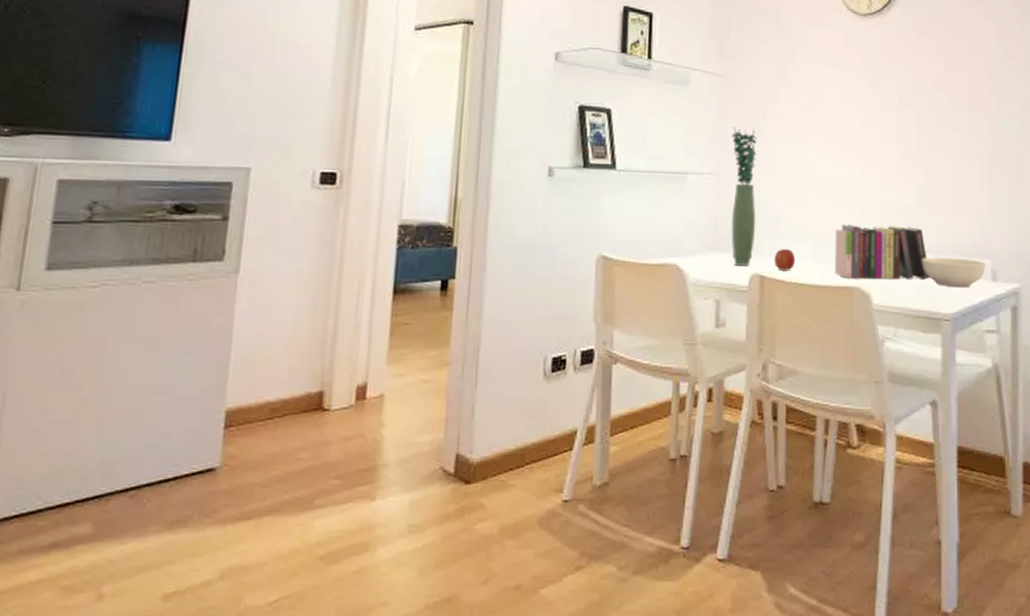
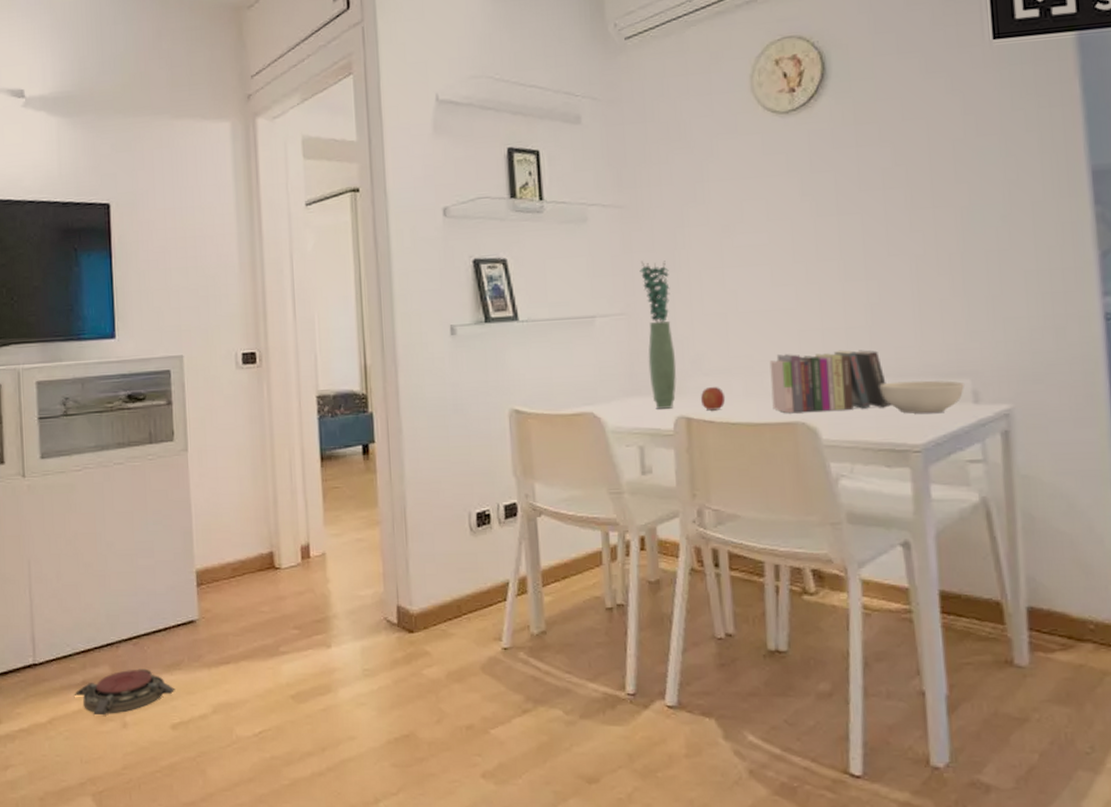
robot vacuum: none [35,526,176,586] -> present [74,668,176,716]

